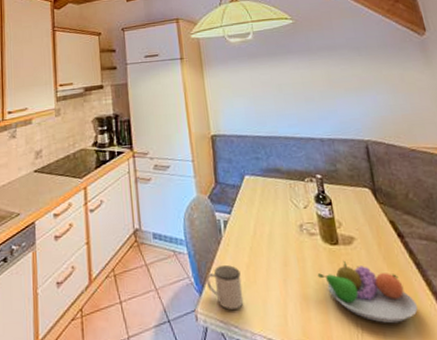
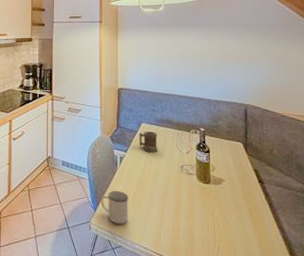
mug: none [243,185,268,211] -> present [139,131,157,152]
fruit bowl: present [317,261,418,324] -> none [189,197,264,246]

